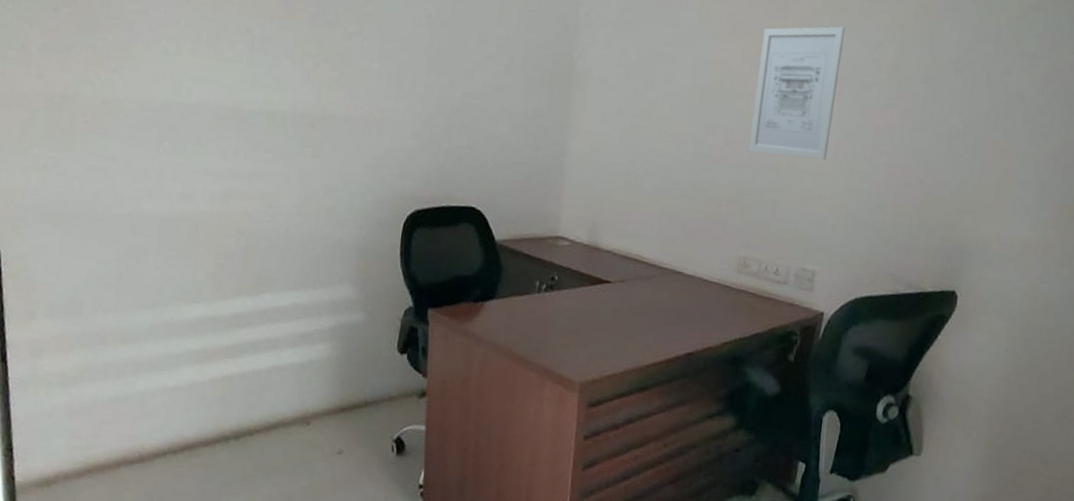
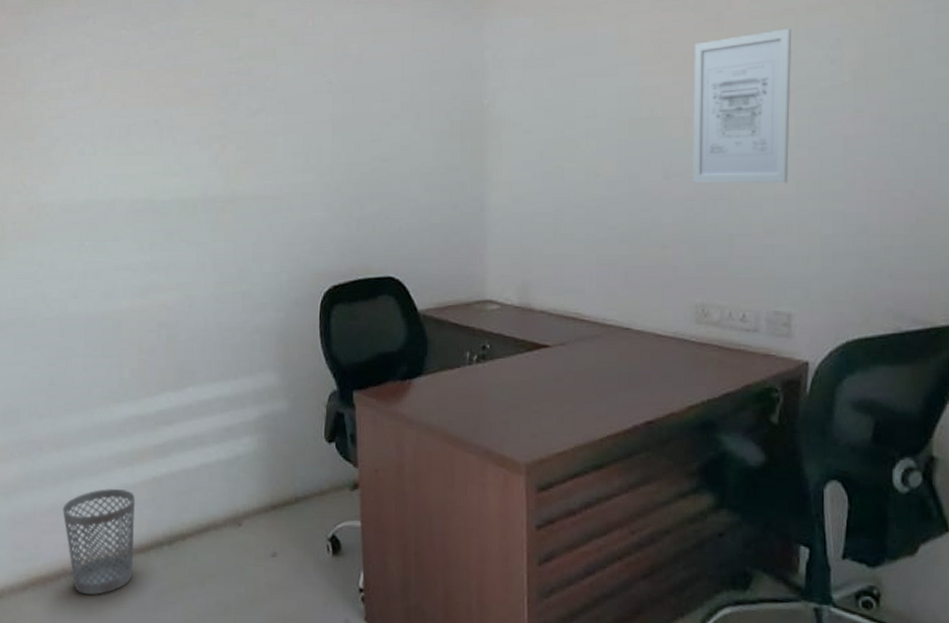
wastebasket: none [125,384,204,484] -> present [63,488,136,595]

